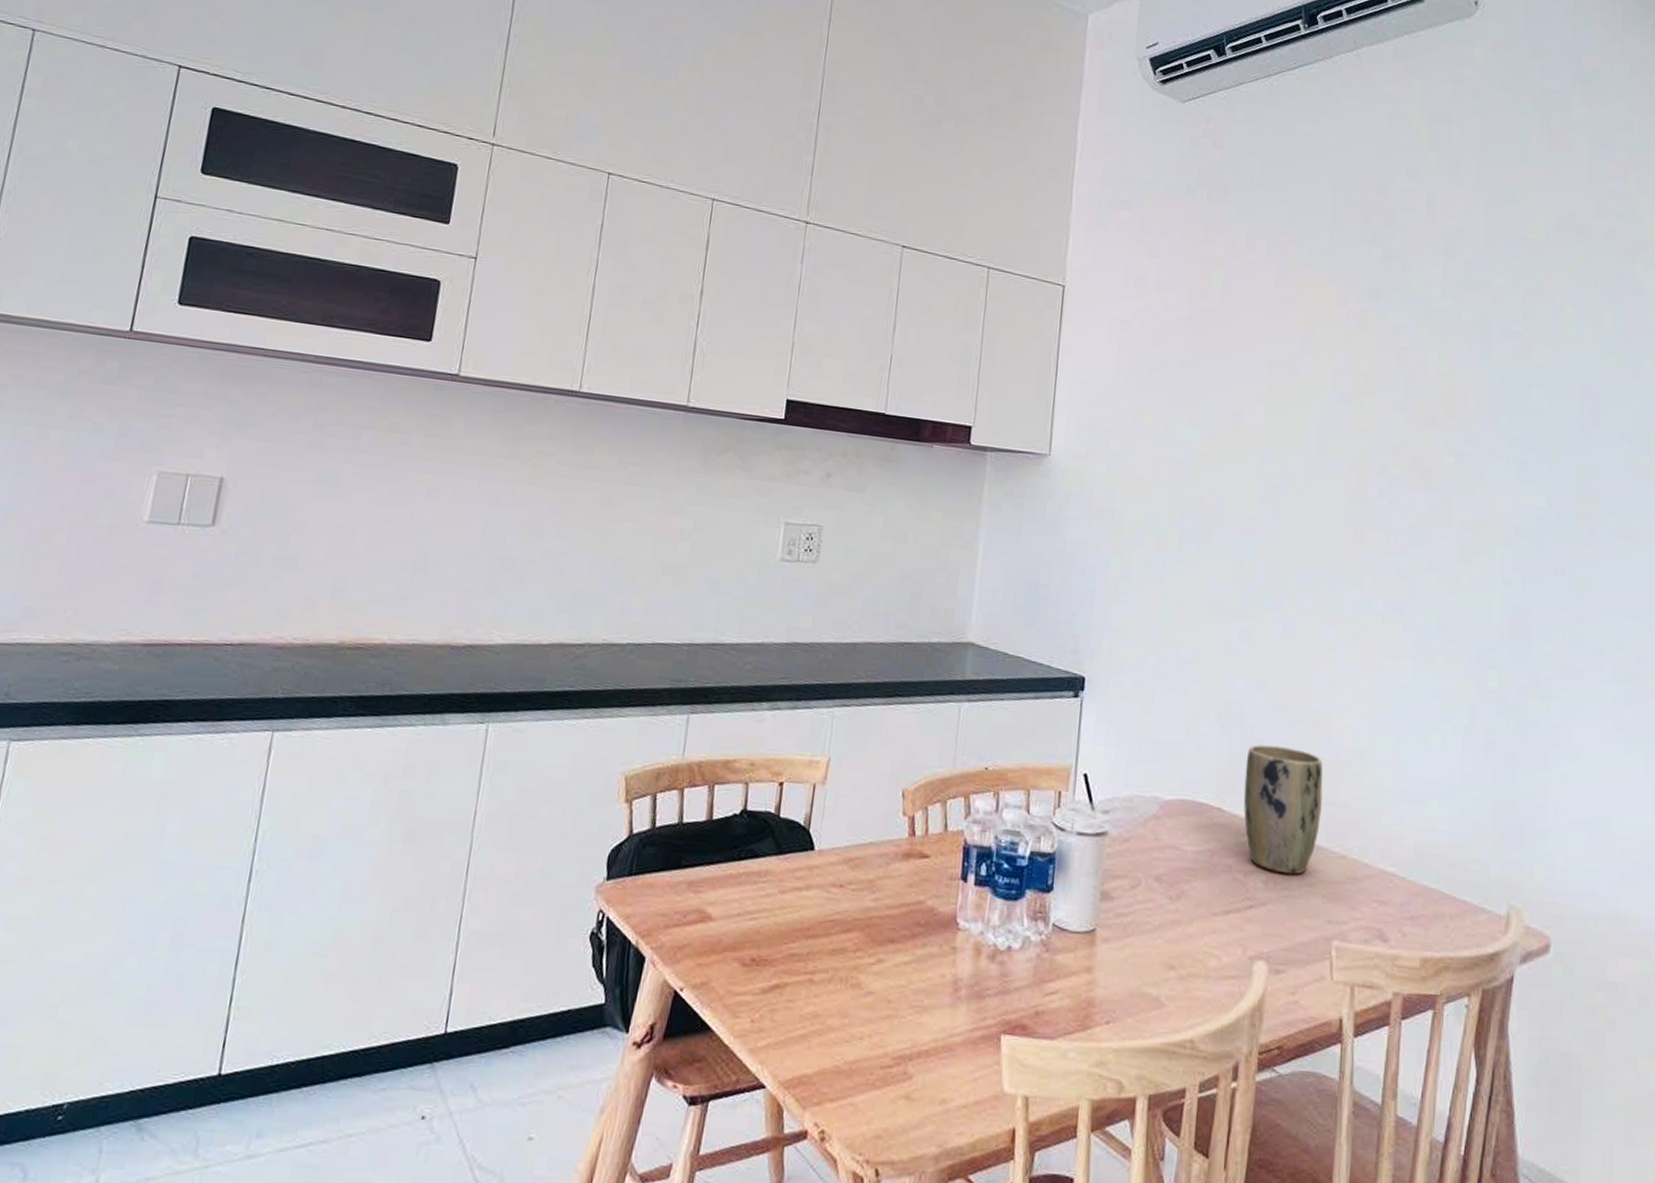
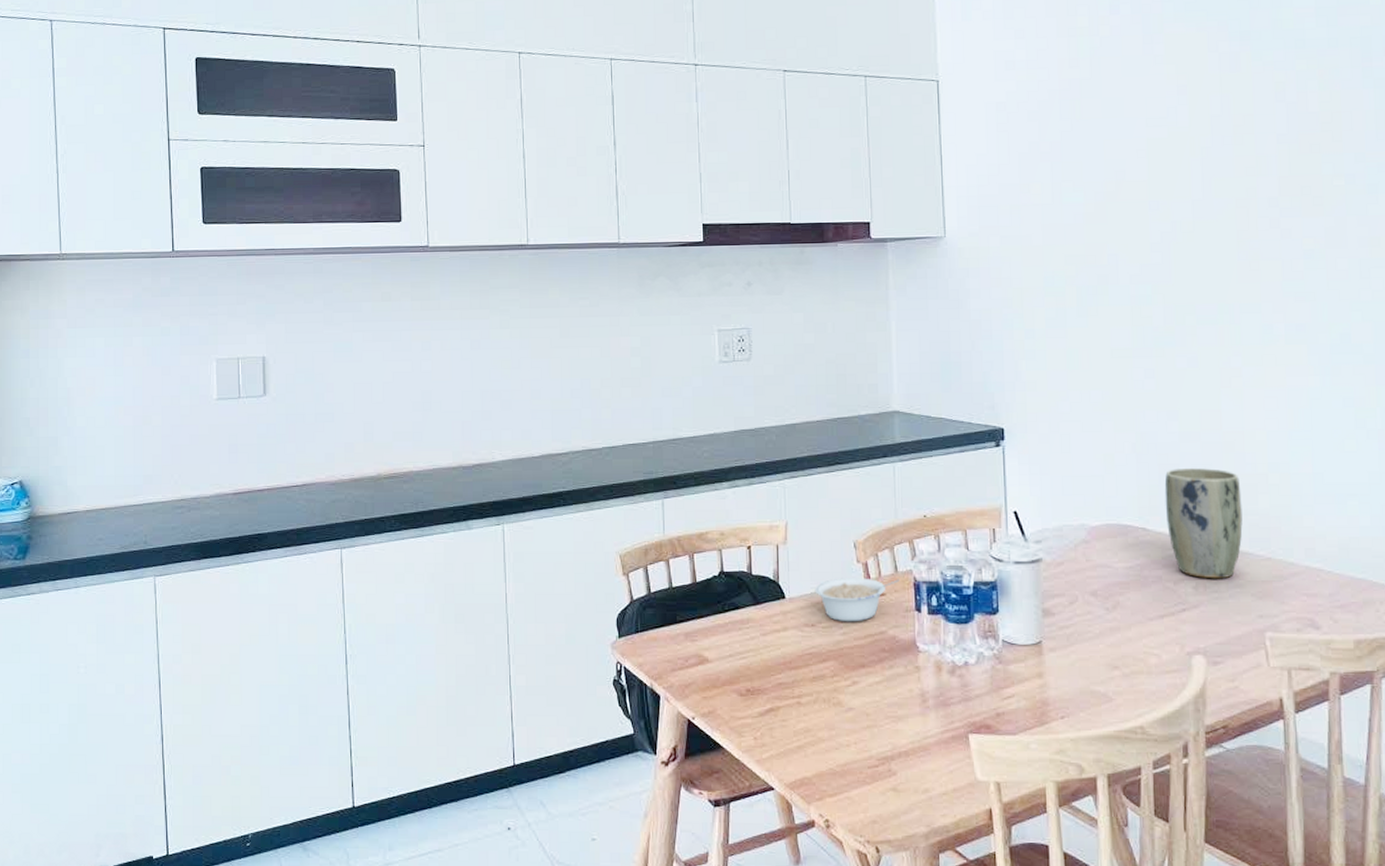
legume: none [849,831,948,887] -> present [814,578,899,622]

